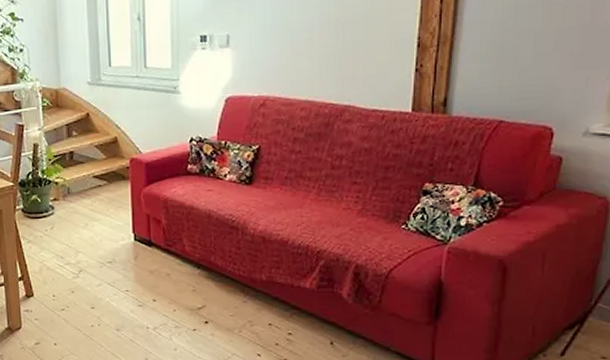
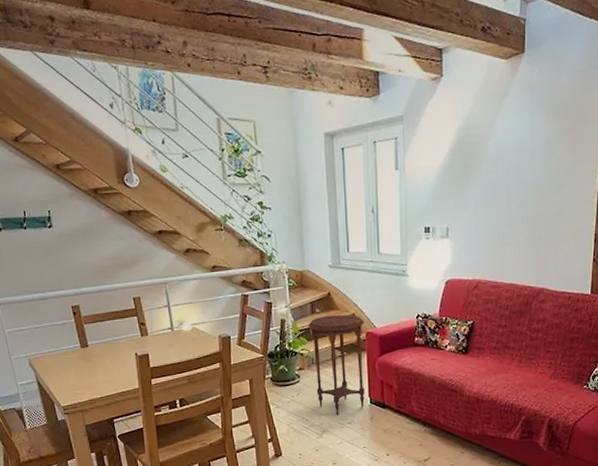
side table: none [64,138,128,253] -> present [308,315,365,415]

